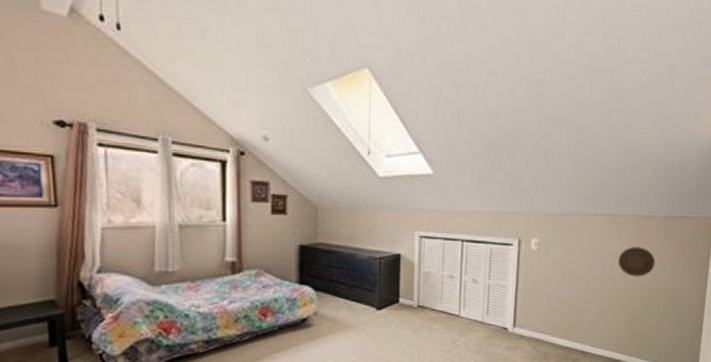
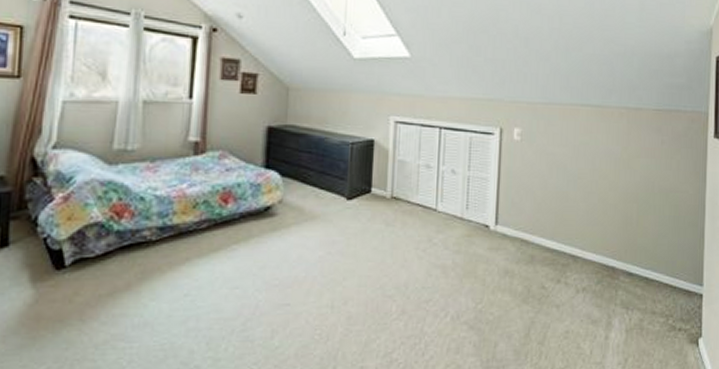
decorative plate: present [618,247,656,277] -> none [607,141,648,174]

